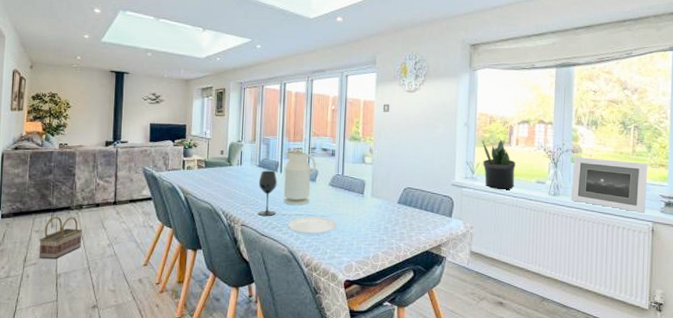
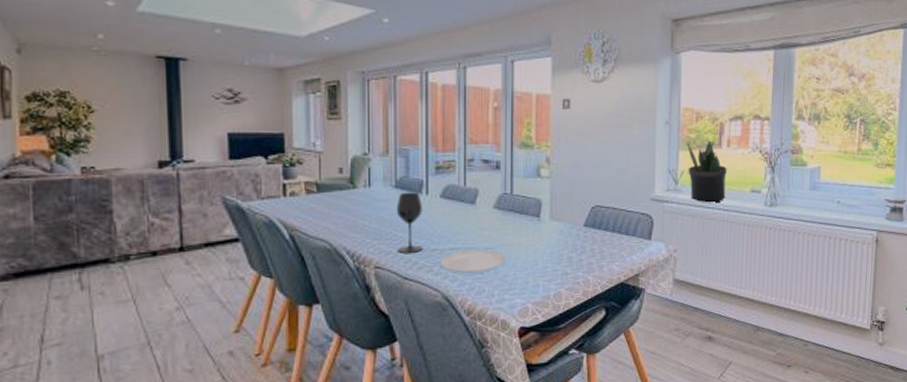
basket: present [38,216,83,259] -> none [63,272,134,335]
water jug: present [283,152,317,206] -> none [430,165,476,237]
picture frame: present [570,157,648,214] -> none [789,159,874,222]

